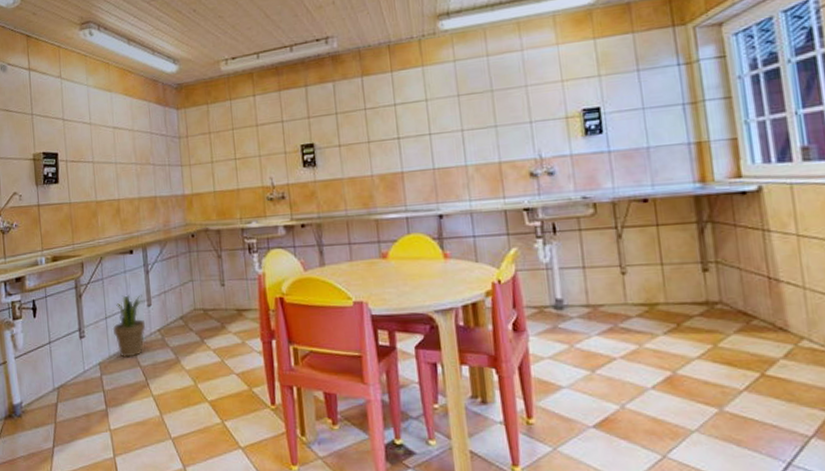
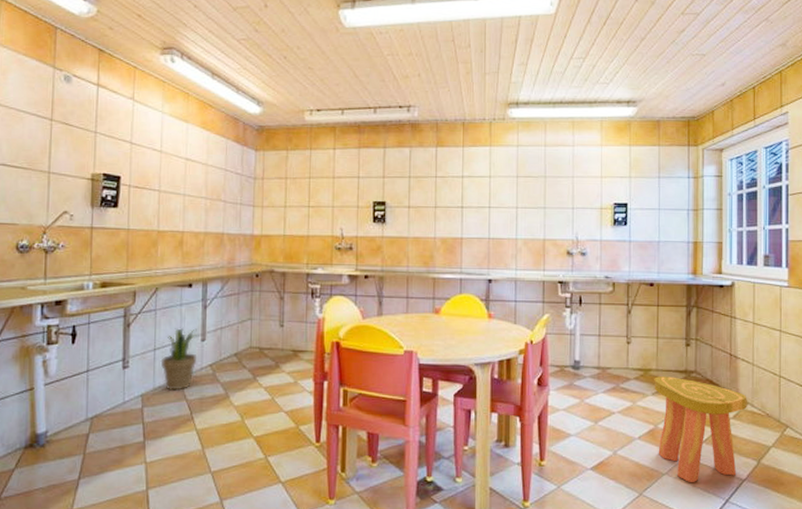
stool: none [664,310,803,441] -> present [654,376,747,482]

